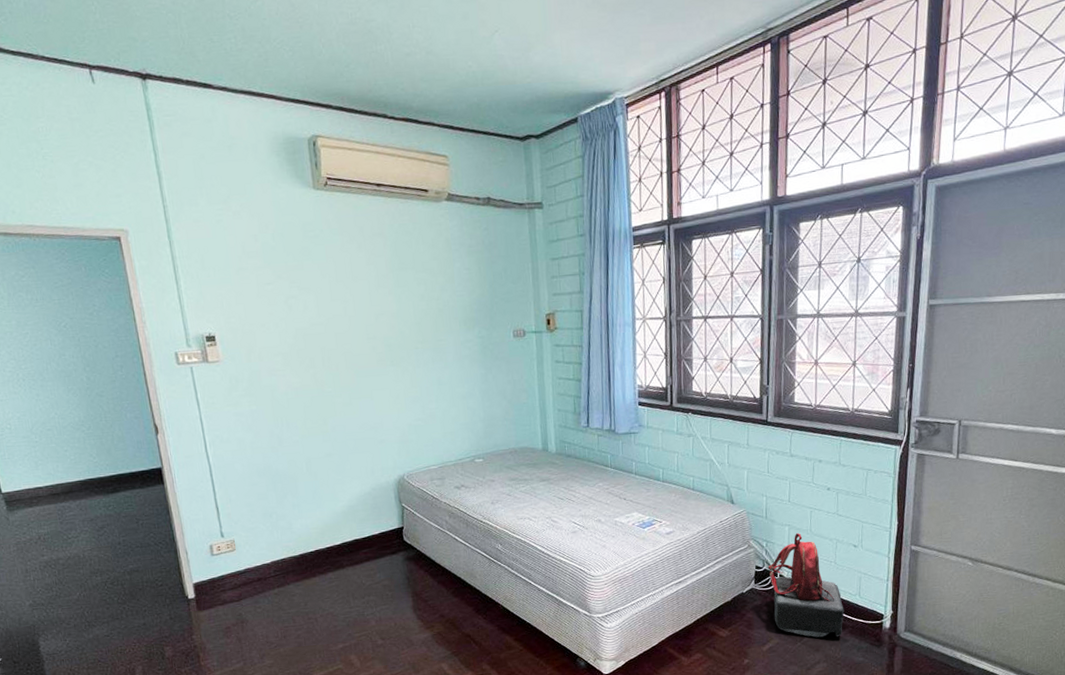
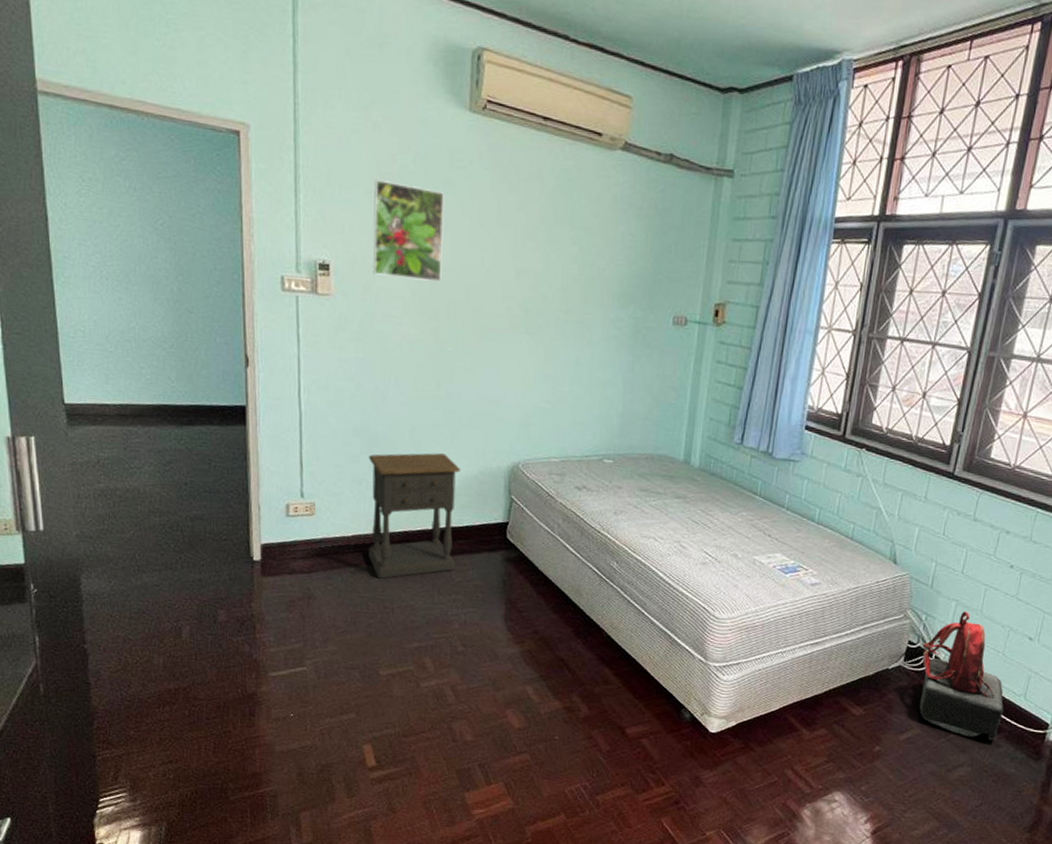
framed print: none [242,258,313,338] -> present [373,179,445,282]
nightstand: none [274,479,364,595] -> present [368,453,462,579]

